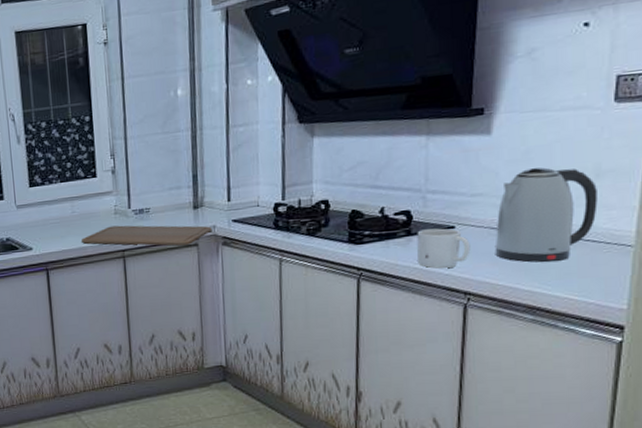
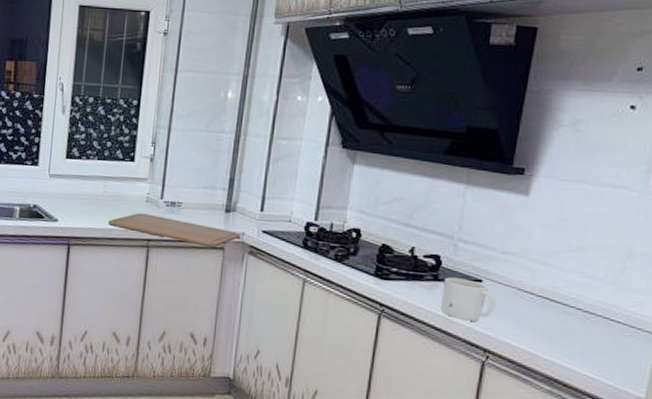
kettle: present [494,167,598,263] -> none [519,237,627,336]

